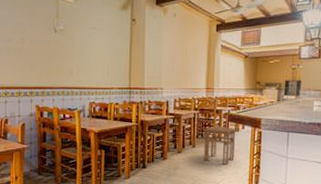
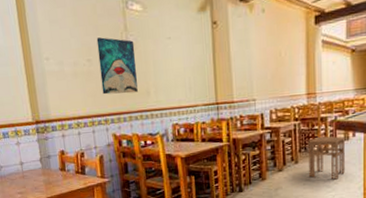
wall art: none [31,21,64,71] -> present [96,37,138,95]

